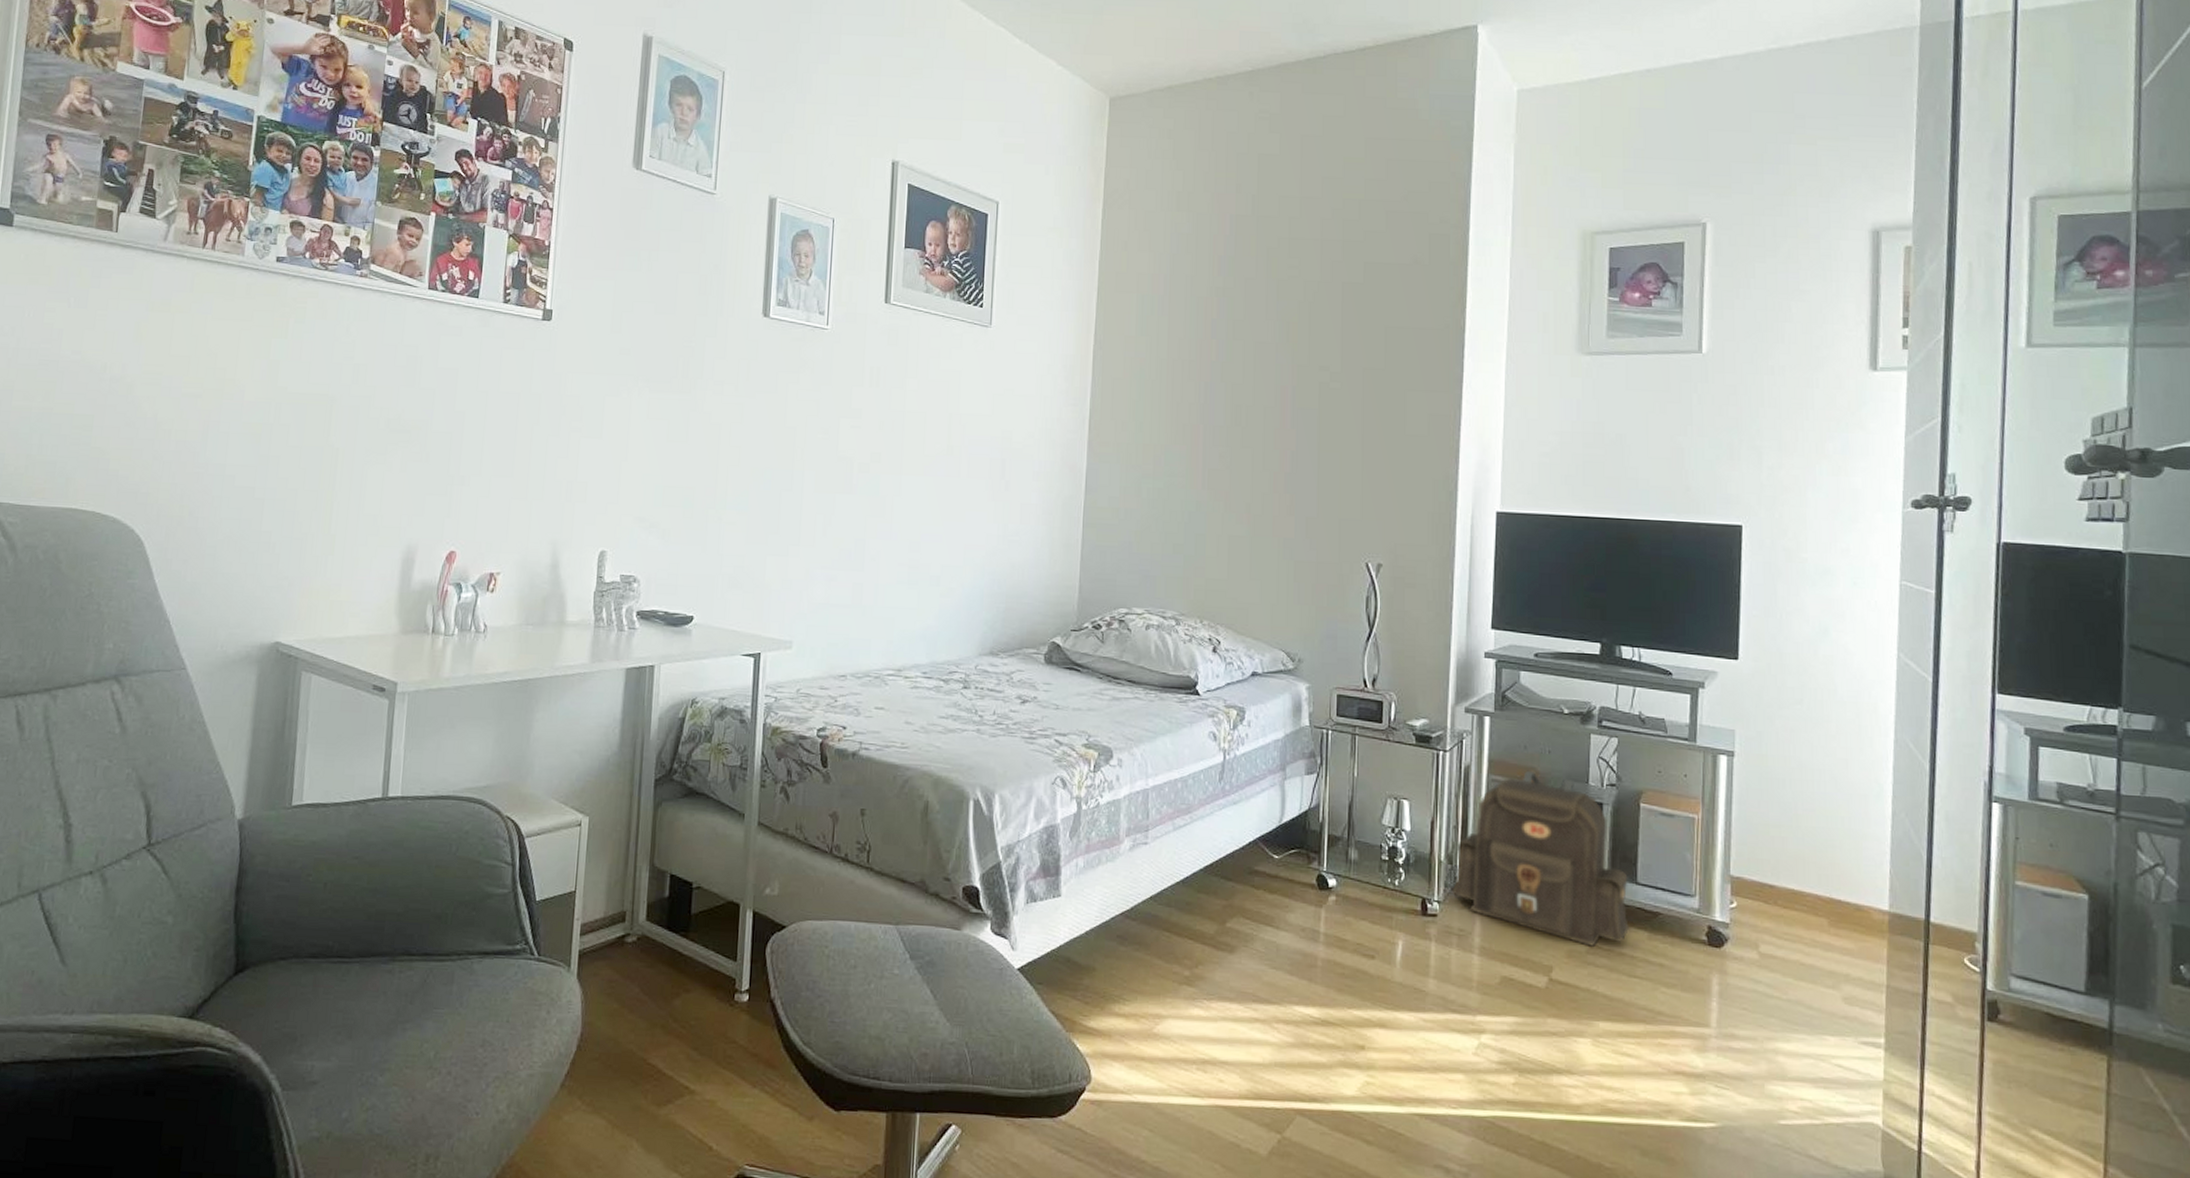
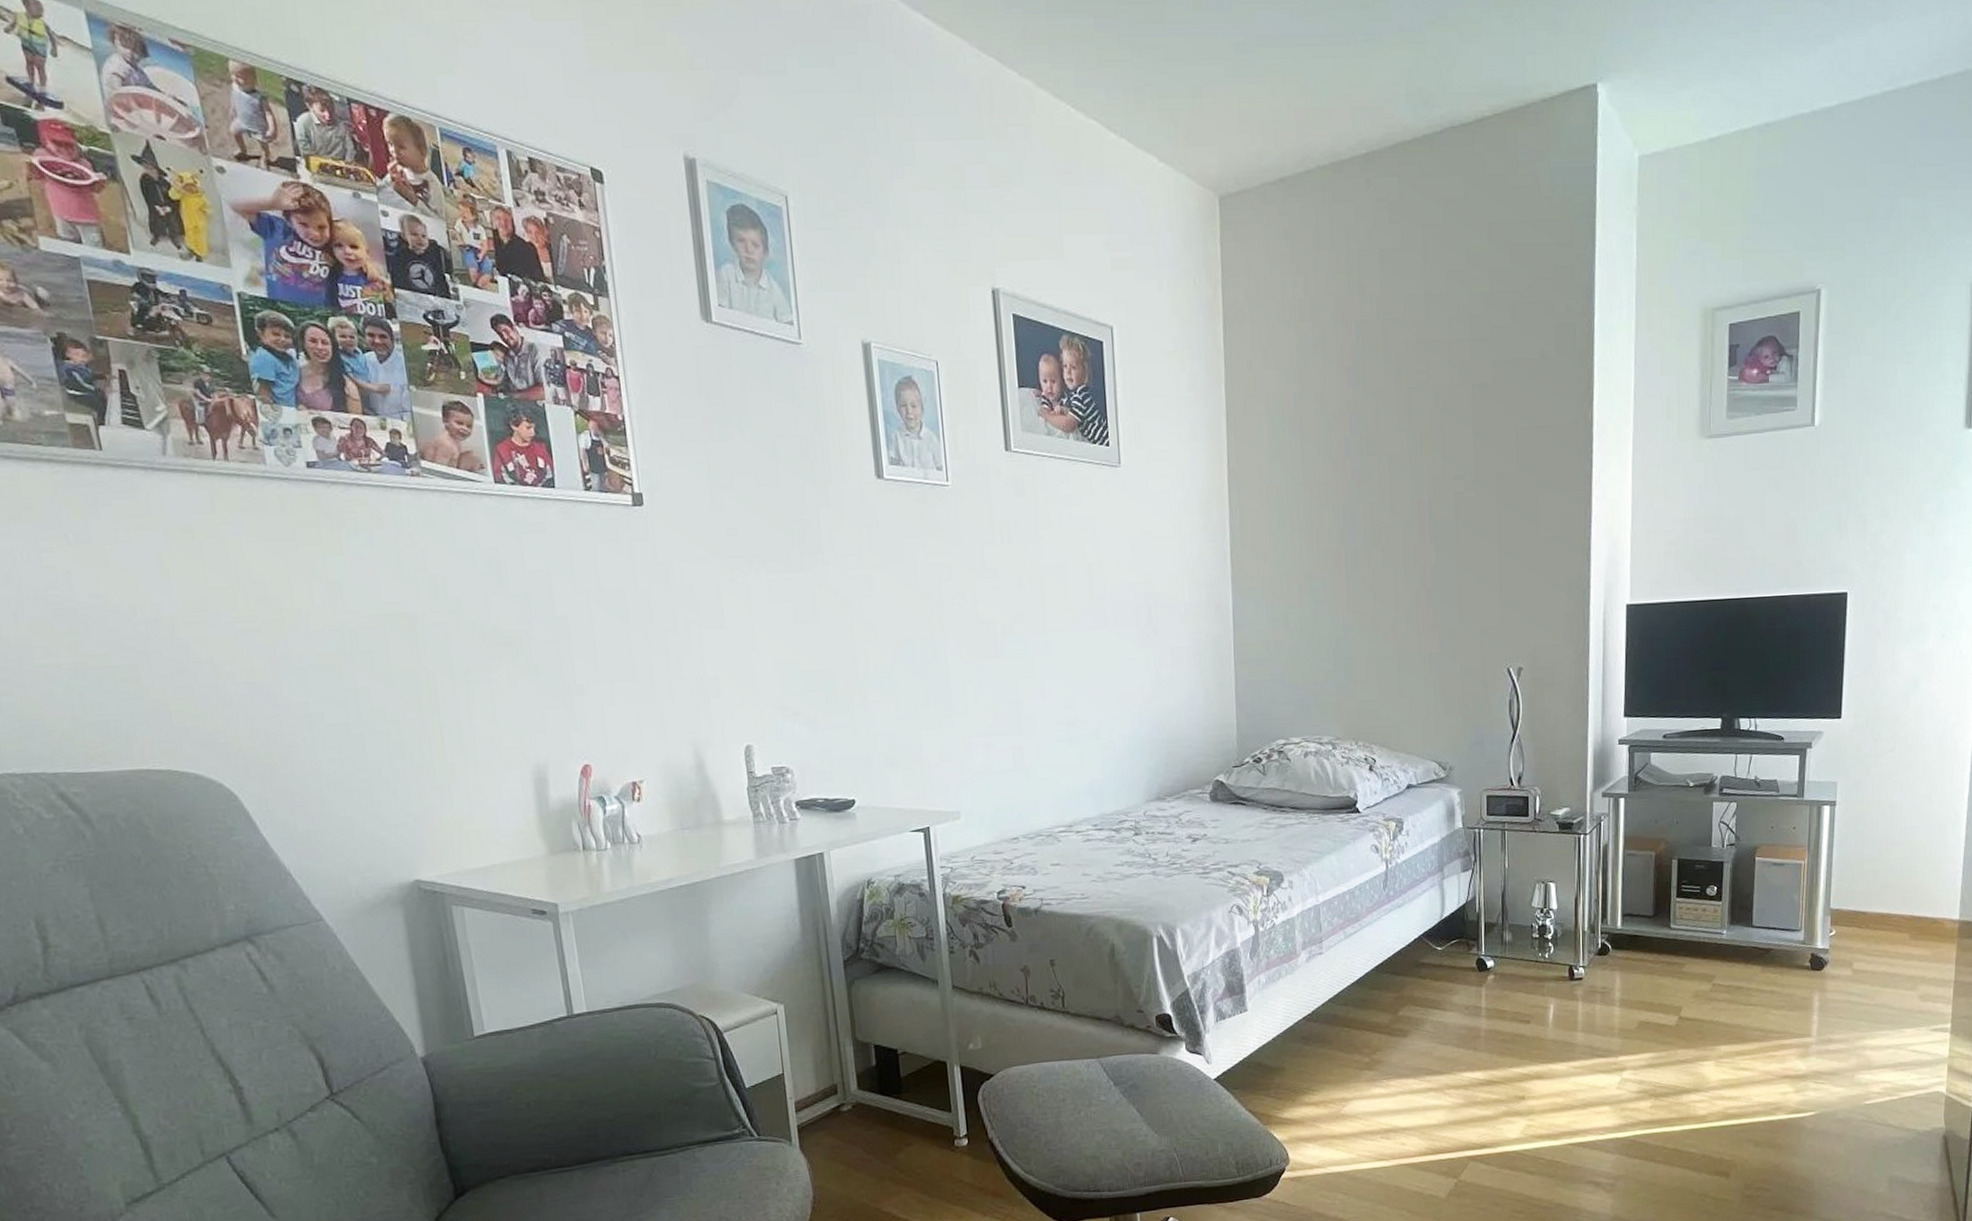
backpack: present [1452,770,1629,947] -> none [1595,841,1746,985]

